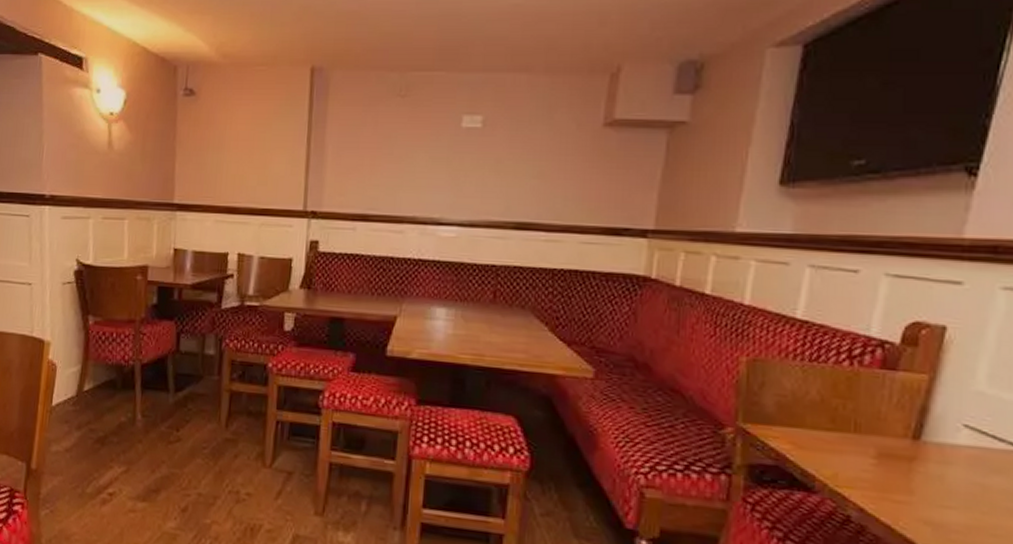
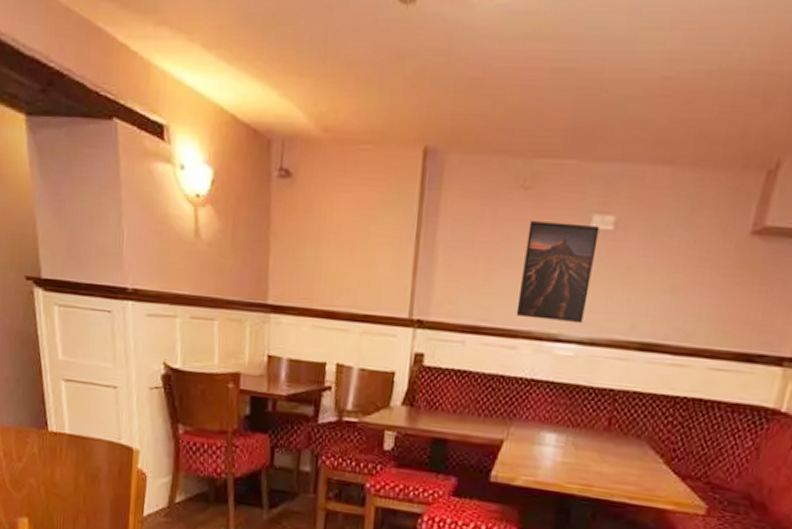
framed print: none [400,123,470,208] -> present [516,221,600,324]

